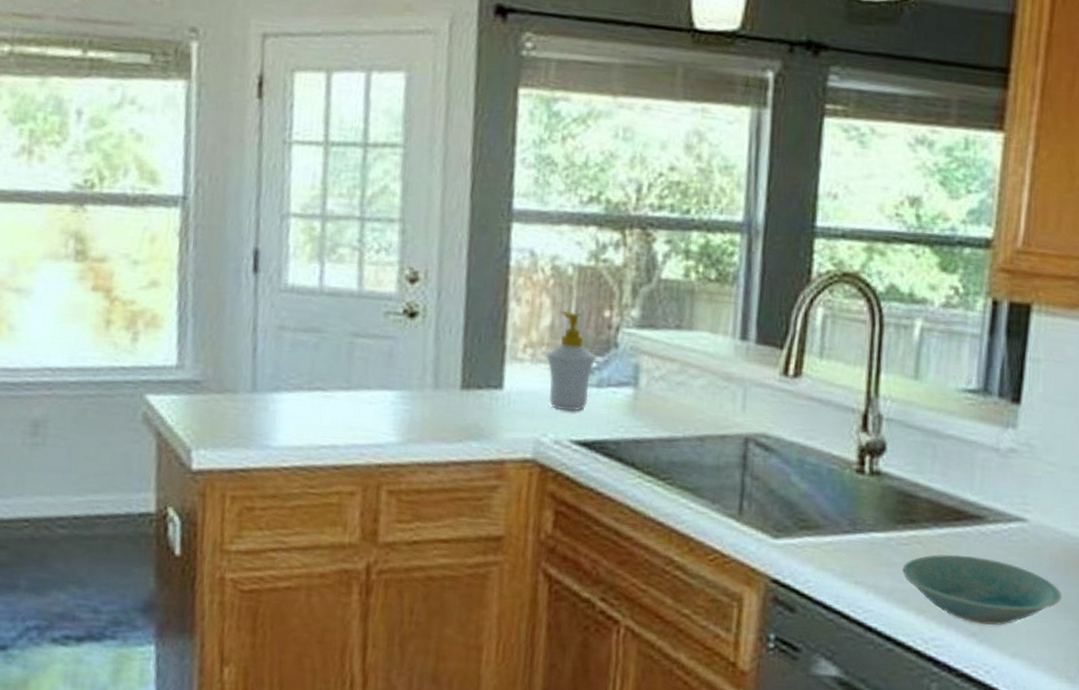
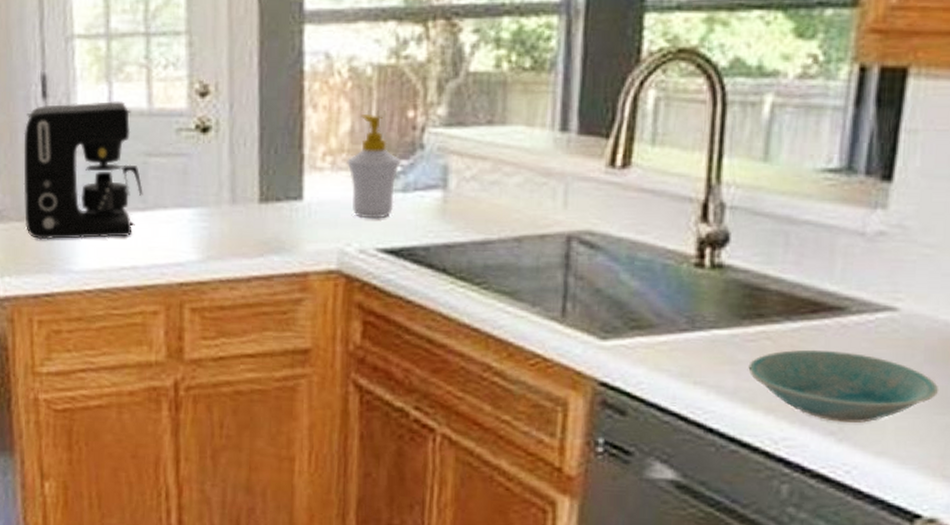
coffee maker: none [226,279,348,416] -> present [23,101,143,240]

